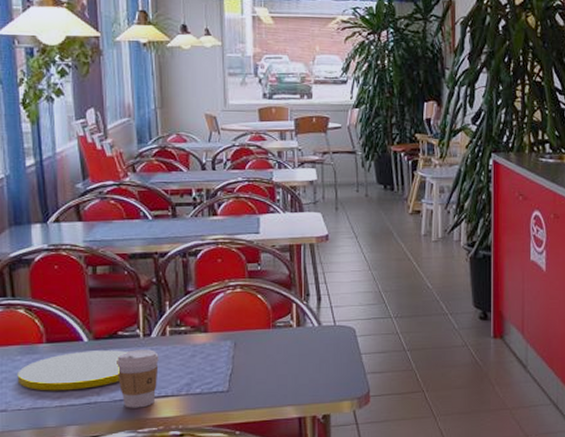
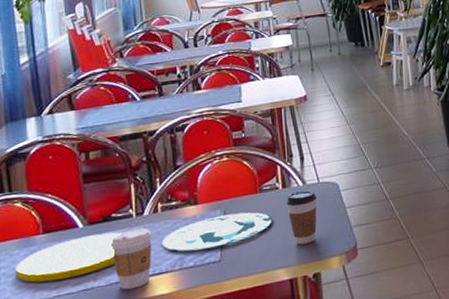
plate: none [168,346,285,378] -> present [161,212,273,251]
coffee cup: none [300,332,332,385] -> present [286,190,317,245]

